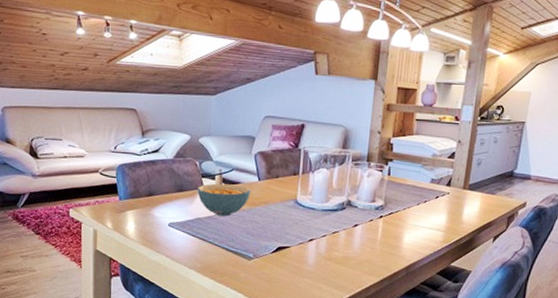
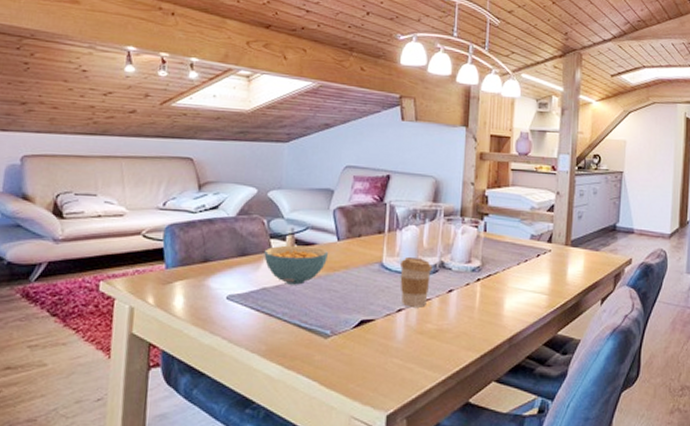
coffee cup: none [311,195,341,238] -> present [399,256,432,307]

